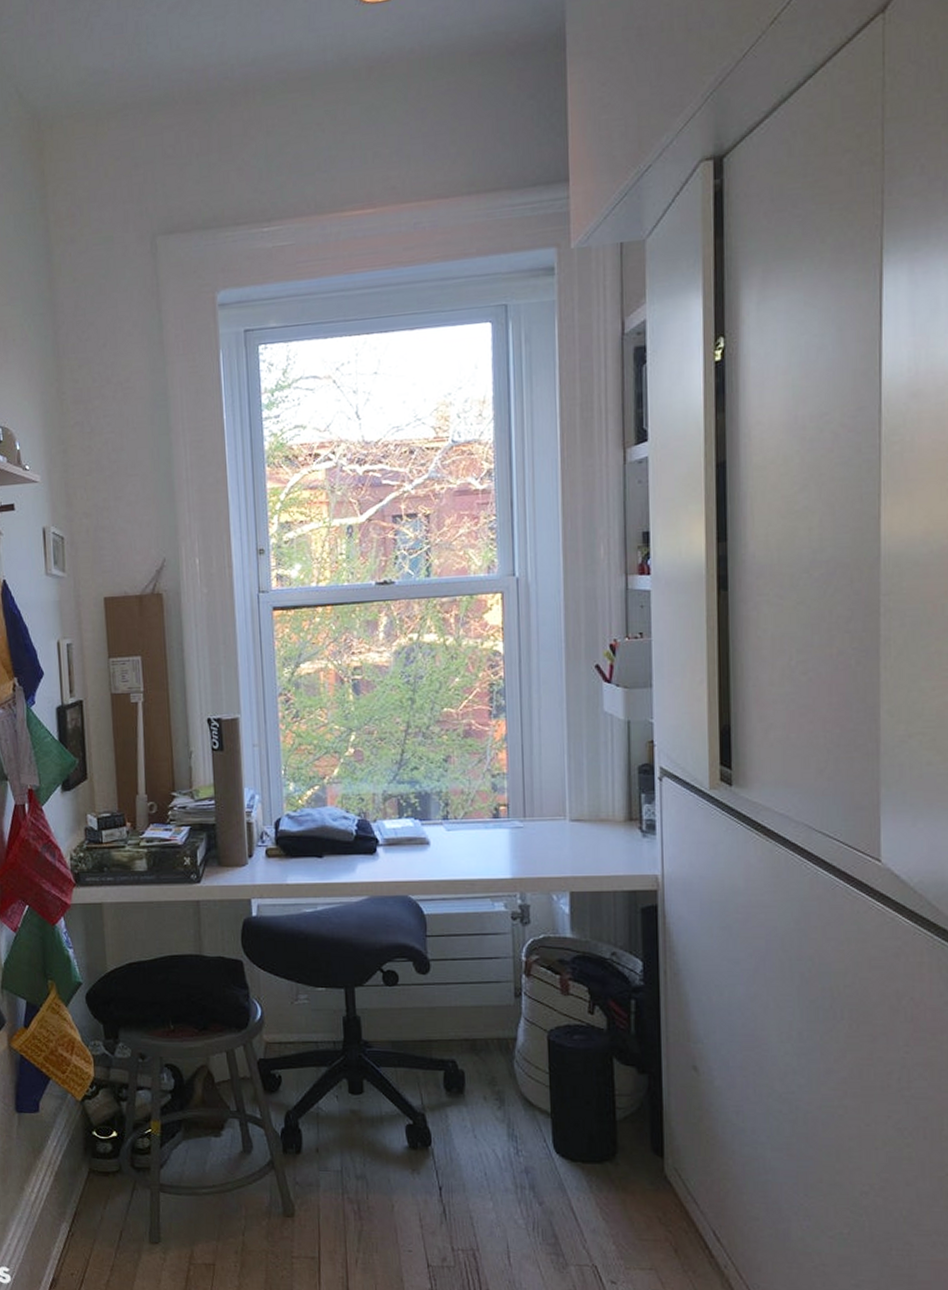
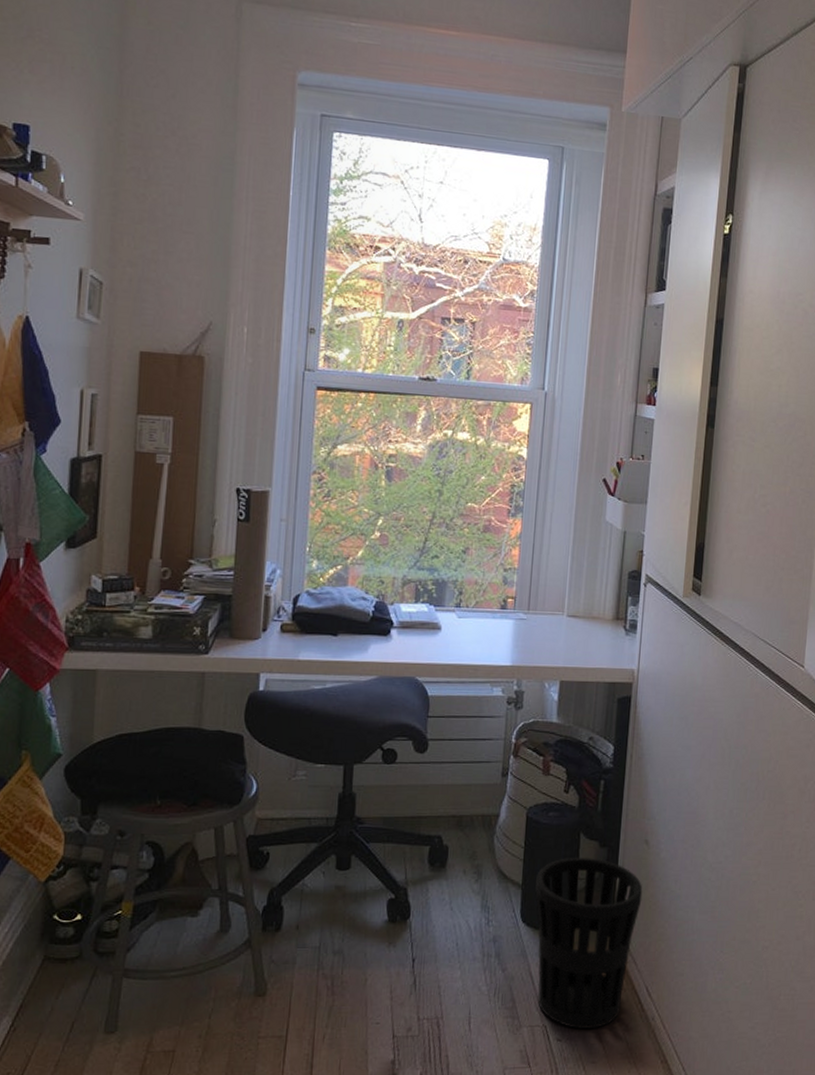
wastebasket: none [567,1084,697,1273] -> present [535,857,643,1029]

